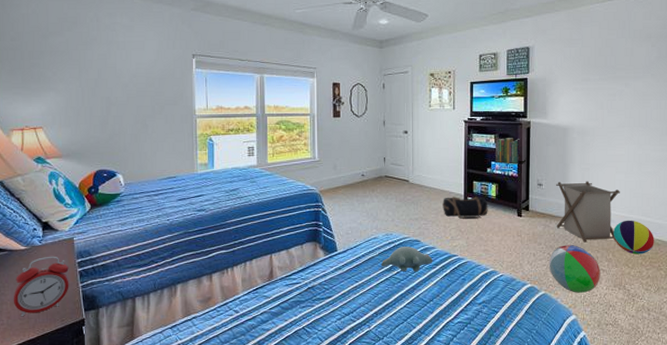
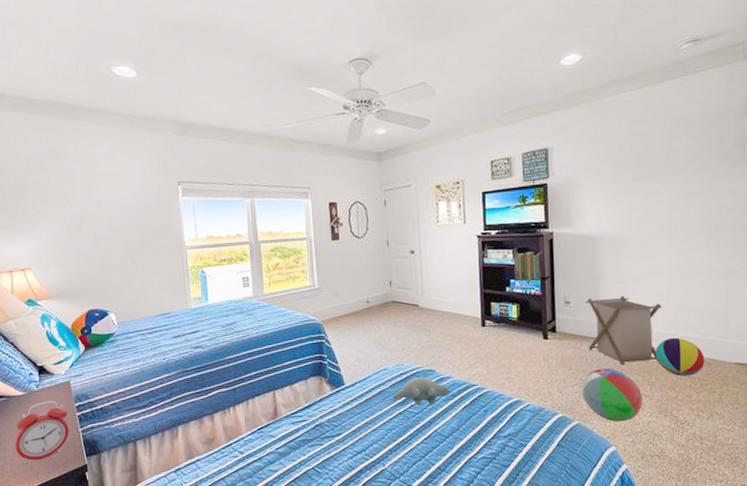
duffel bag: present [443,196,488,219] -> none [457,319,509,345]

